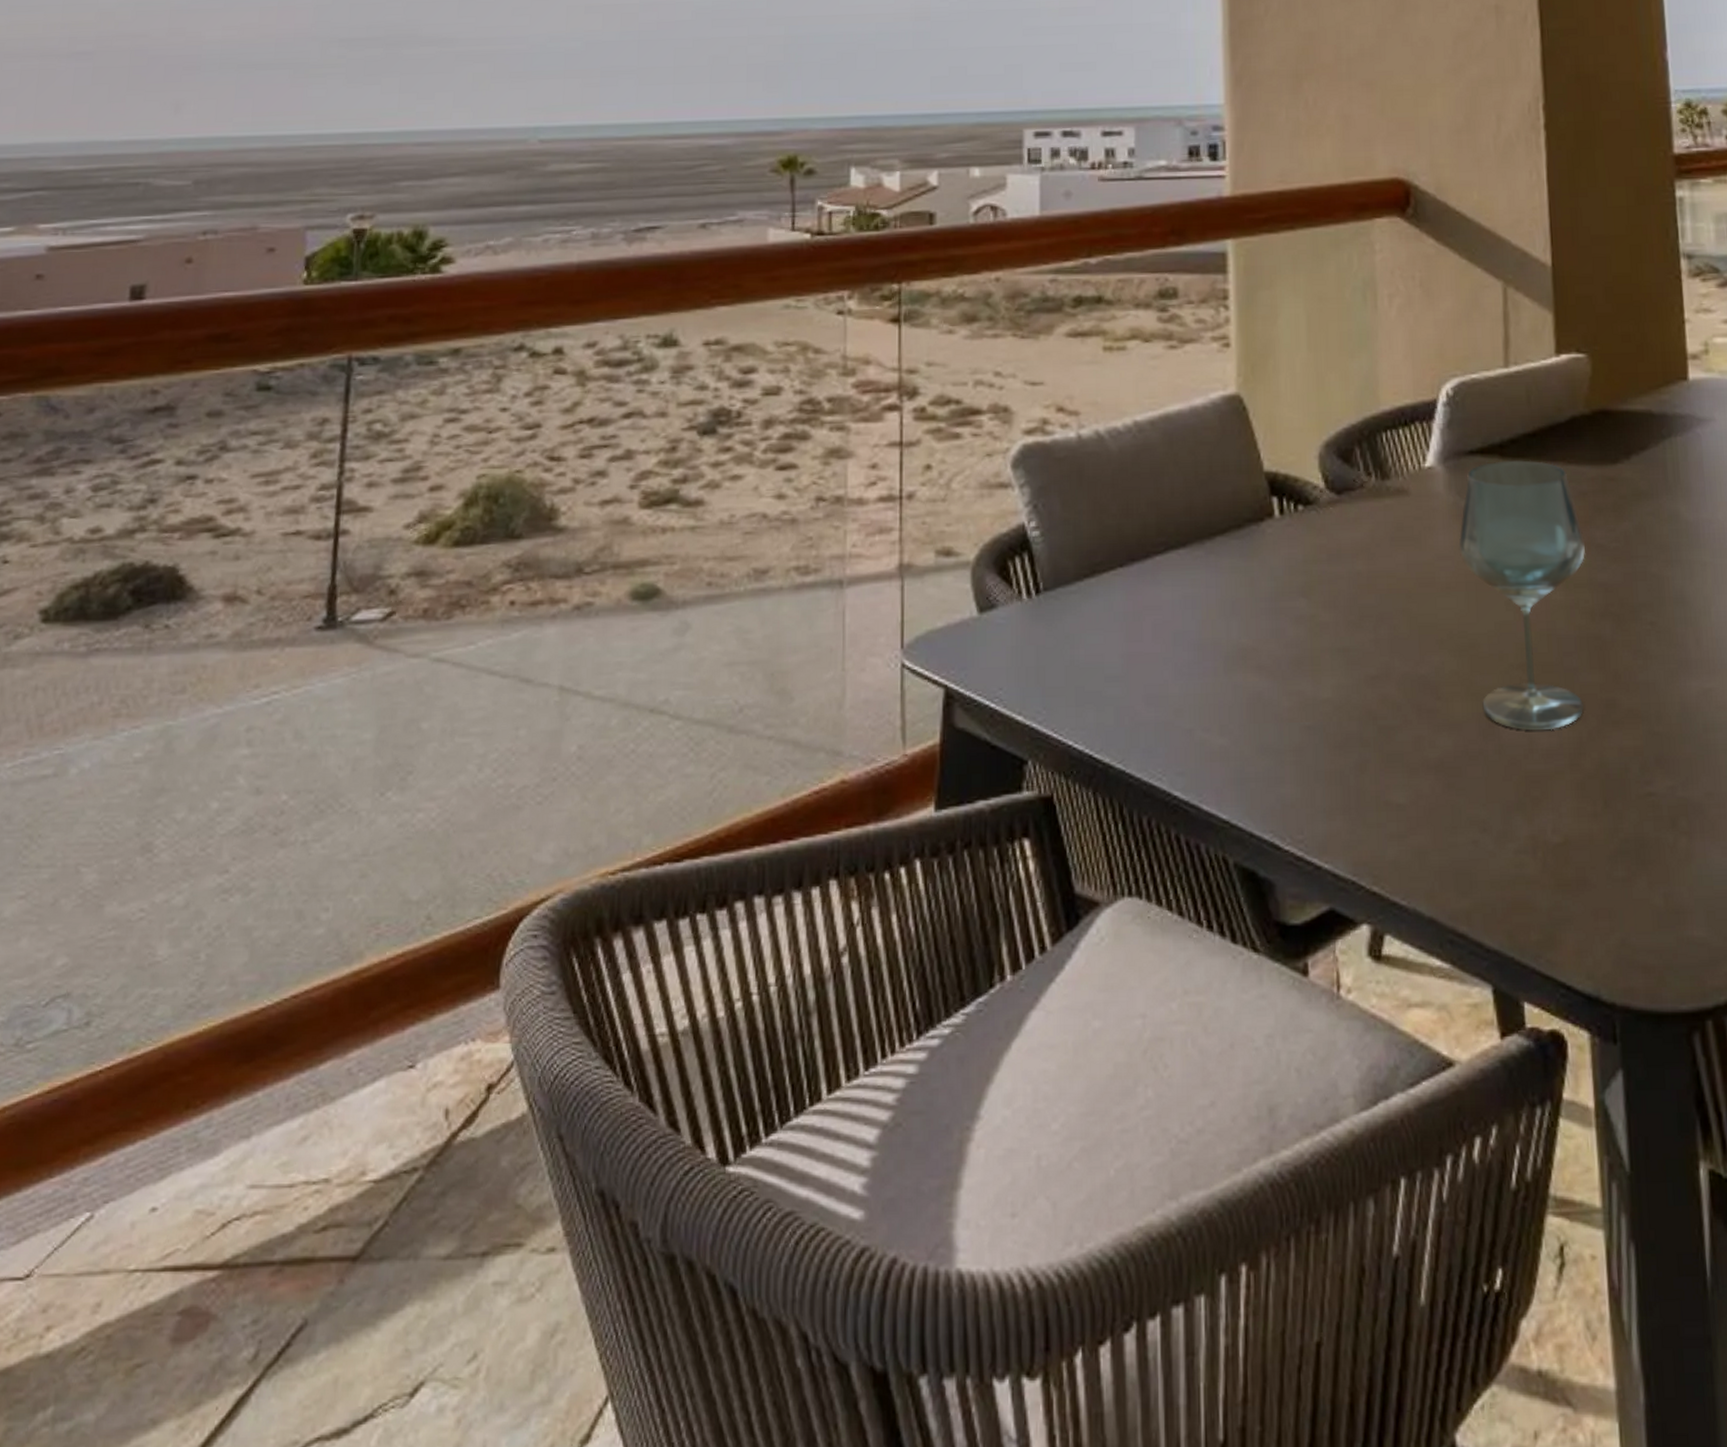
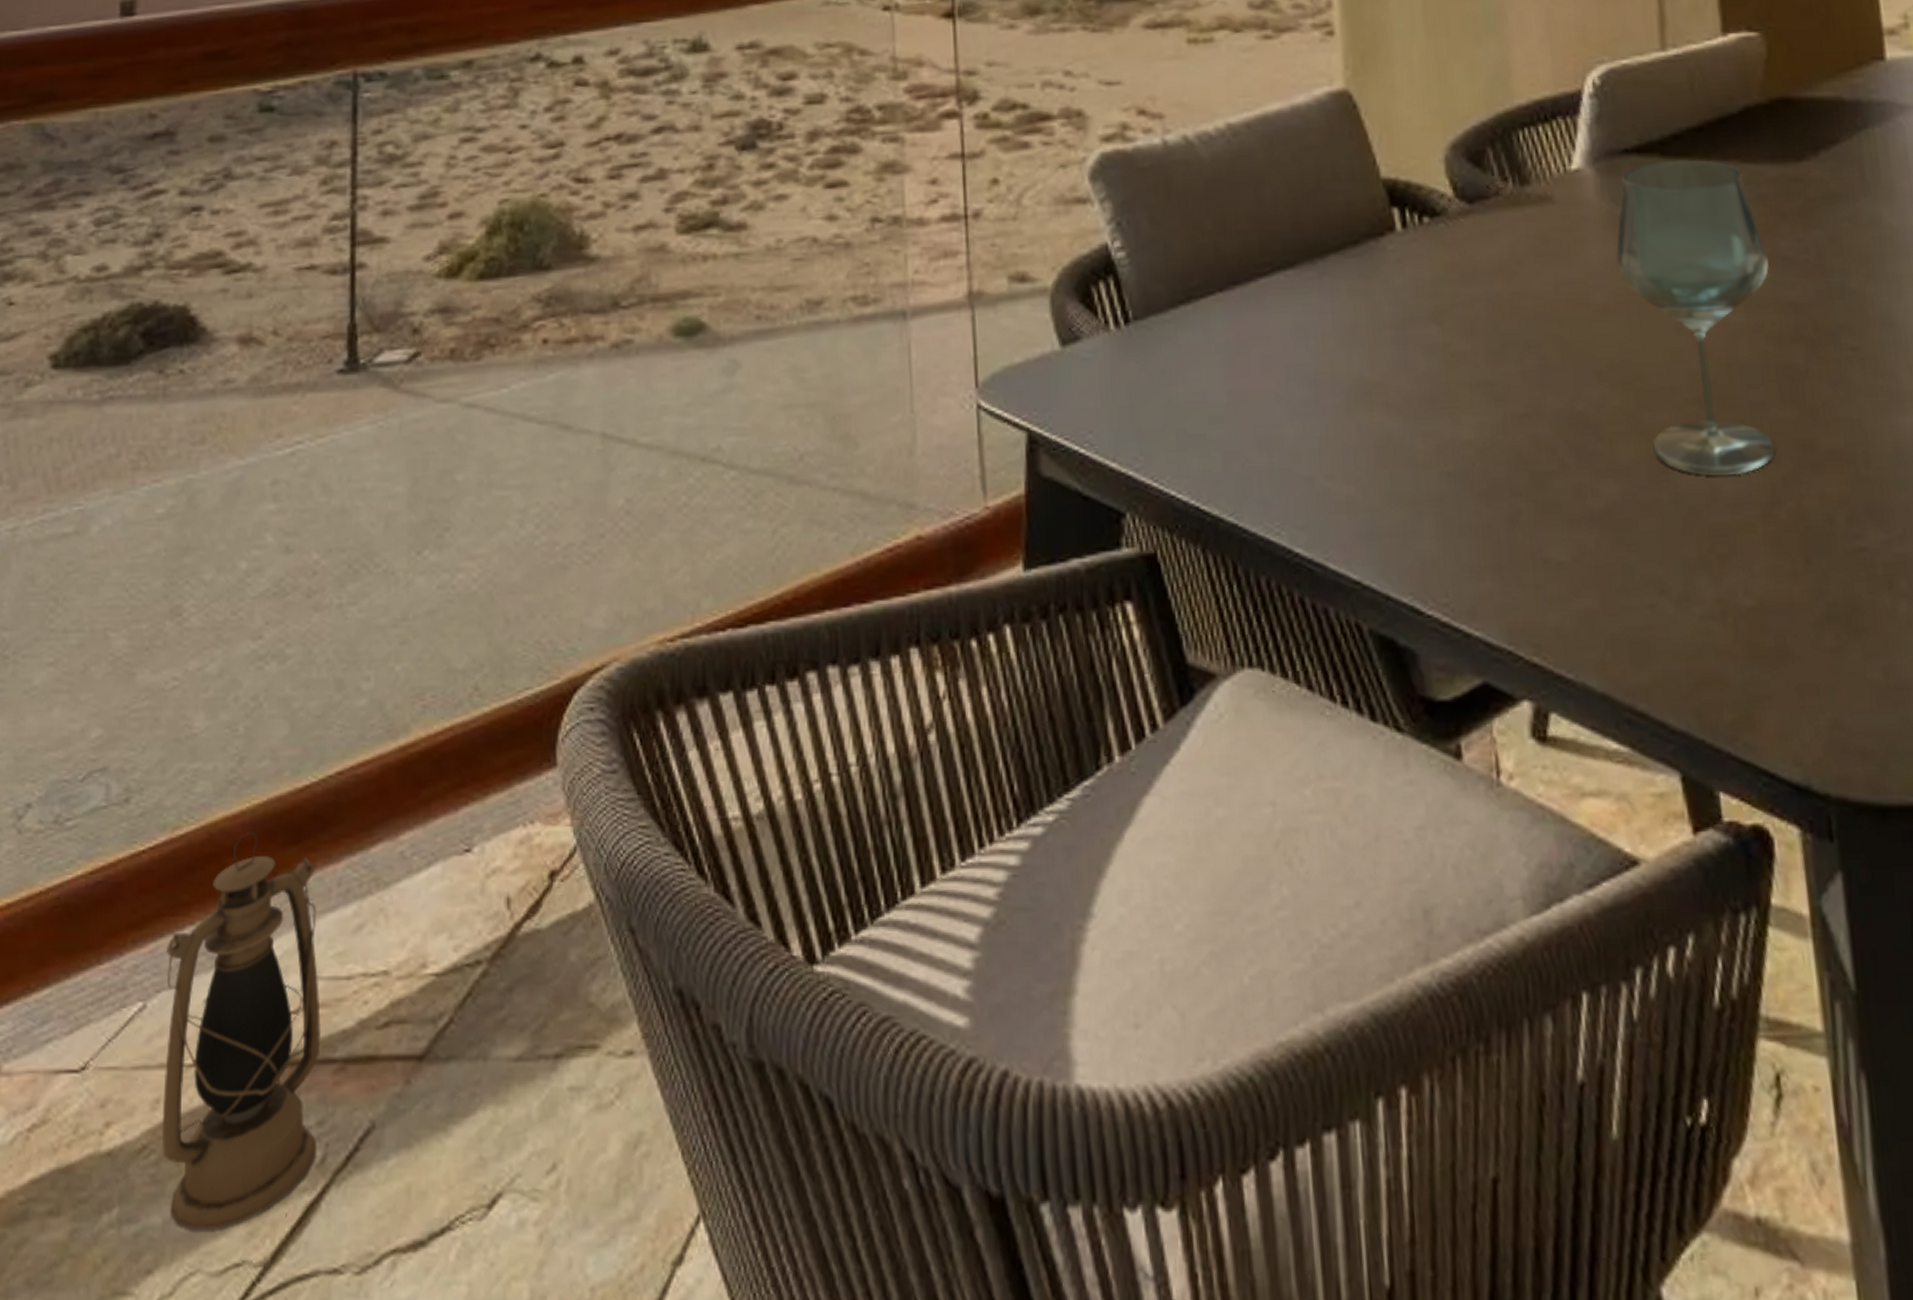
lantern: none [100,1052,265,1426] -> present [161,832,322,1231]

